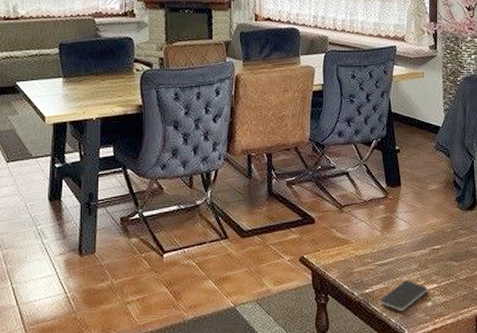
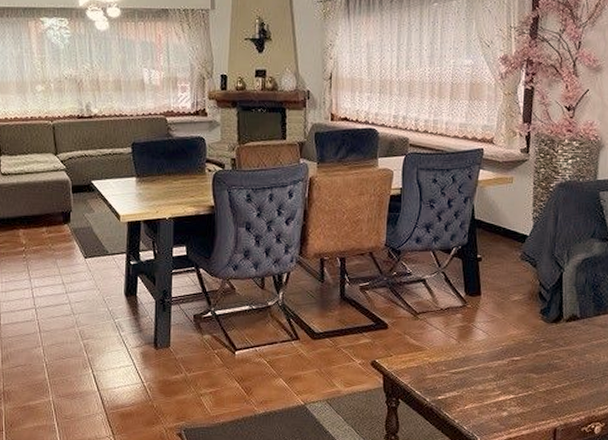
smartphone: present [379,280,428,311] -> none [451,390,504,419]

